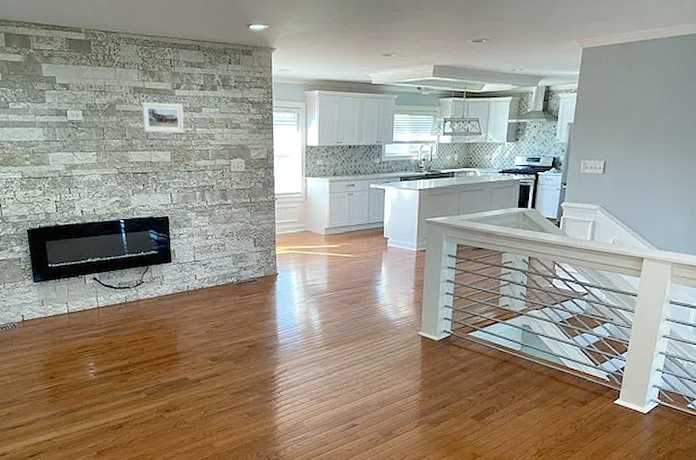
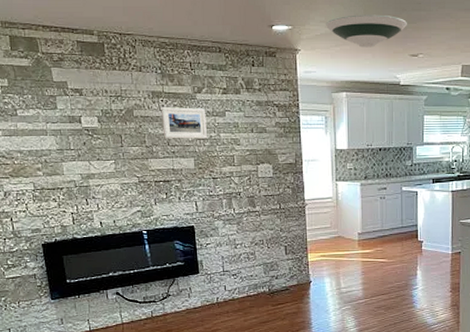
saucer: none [301,14,381,47] -> present [326,14,407,48]

